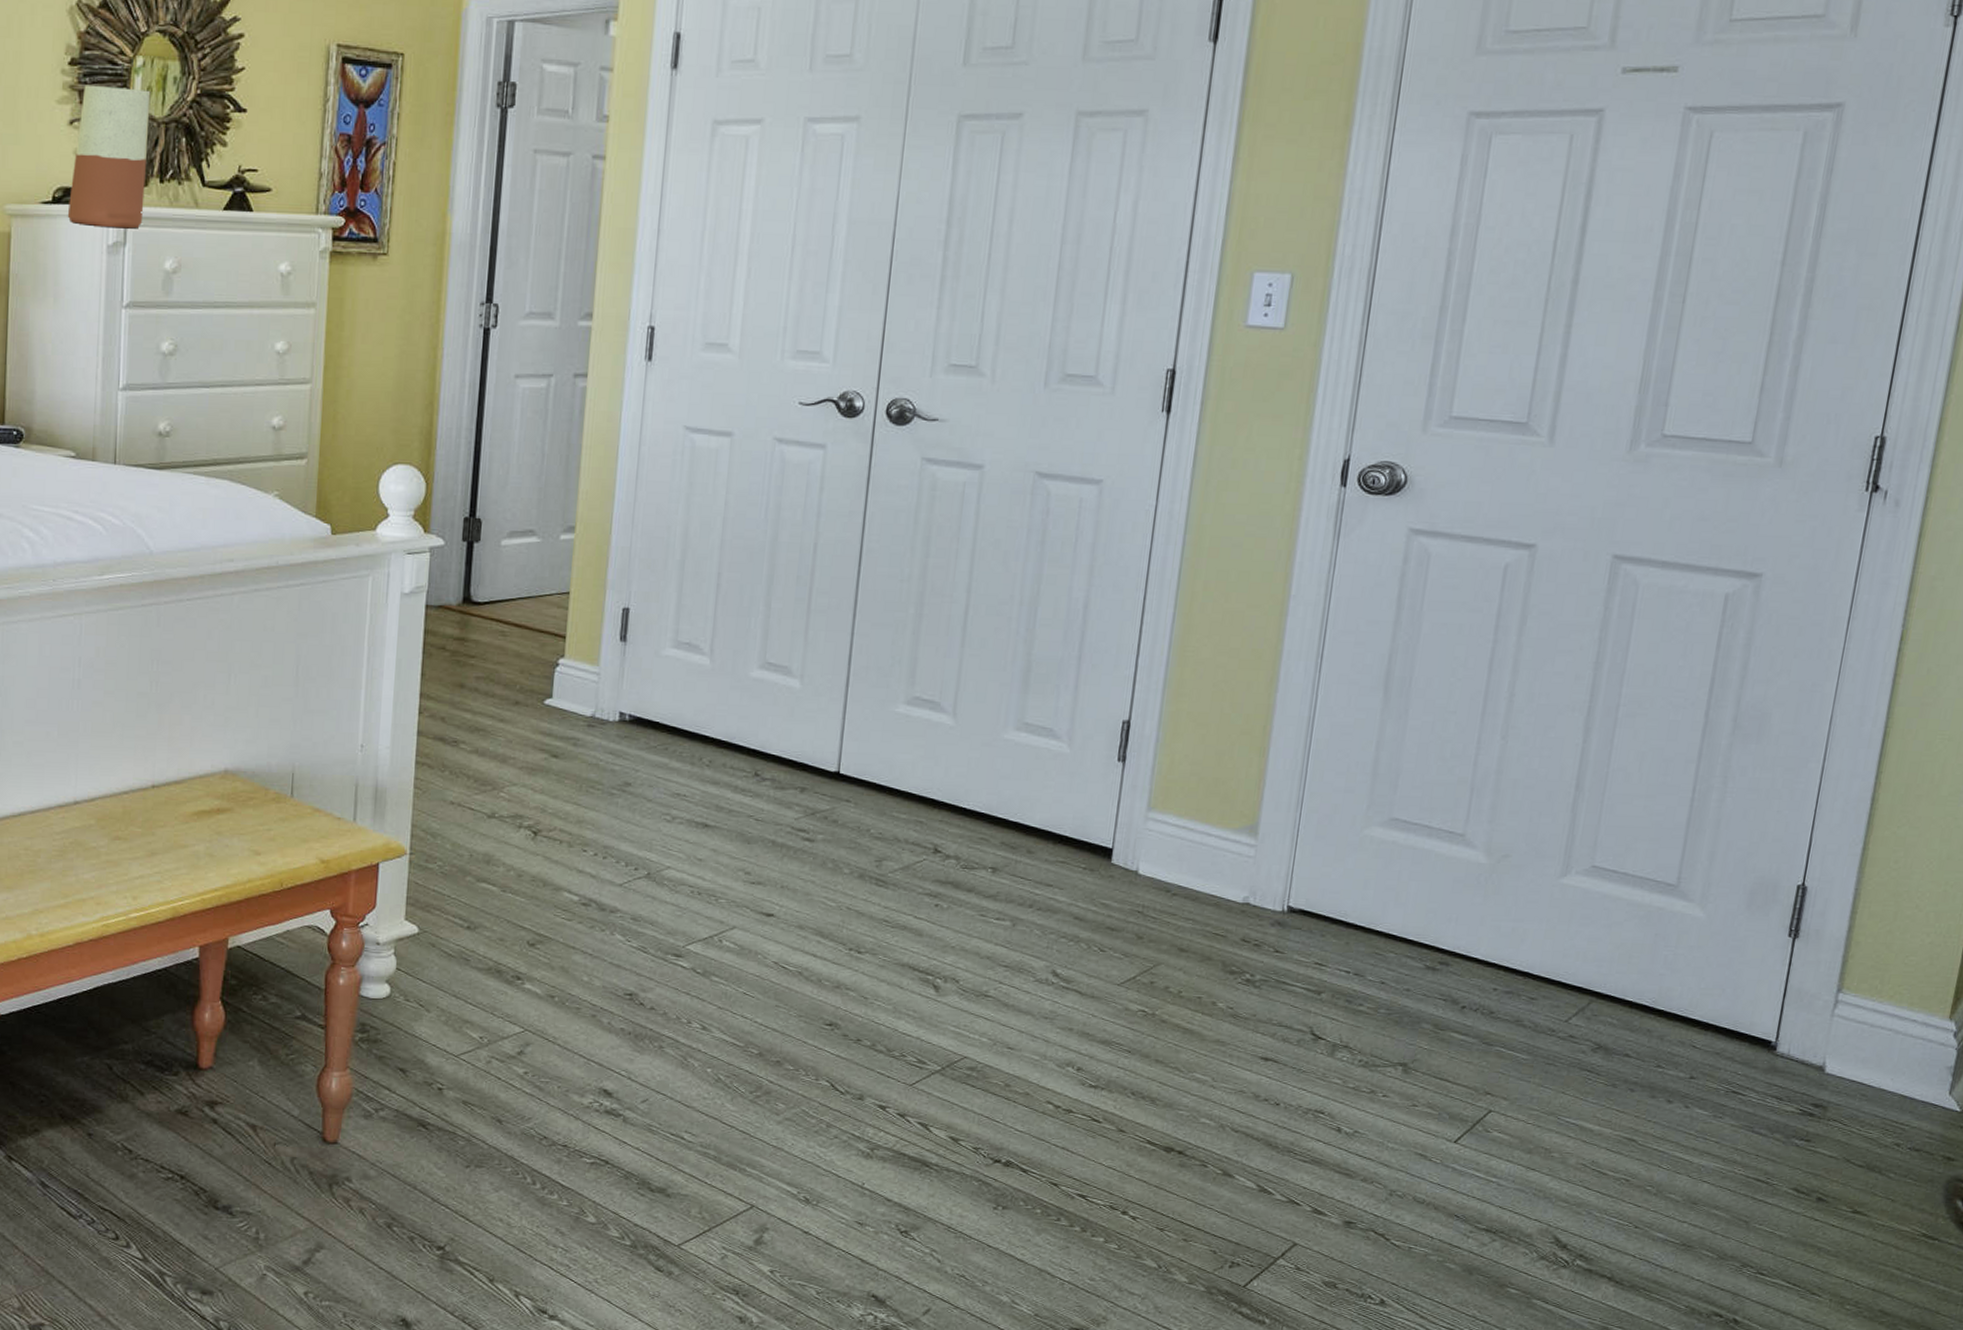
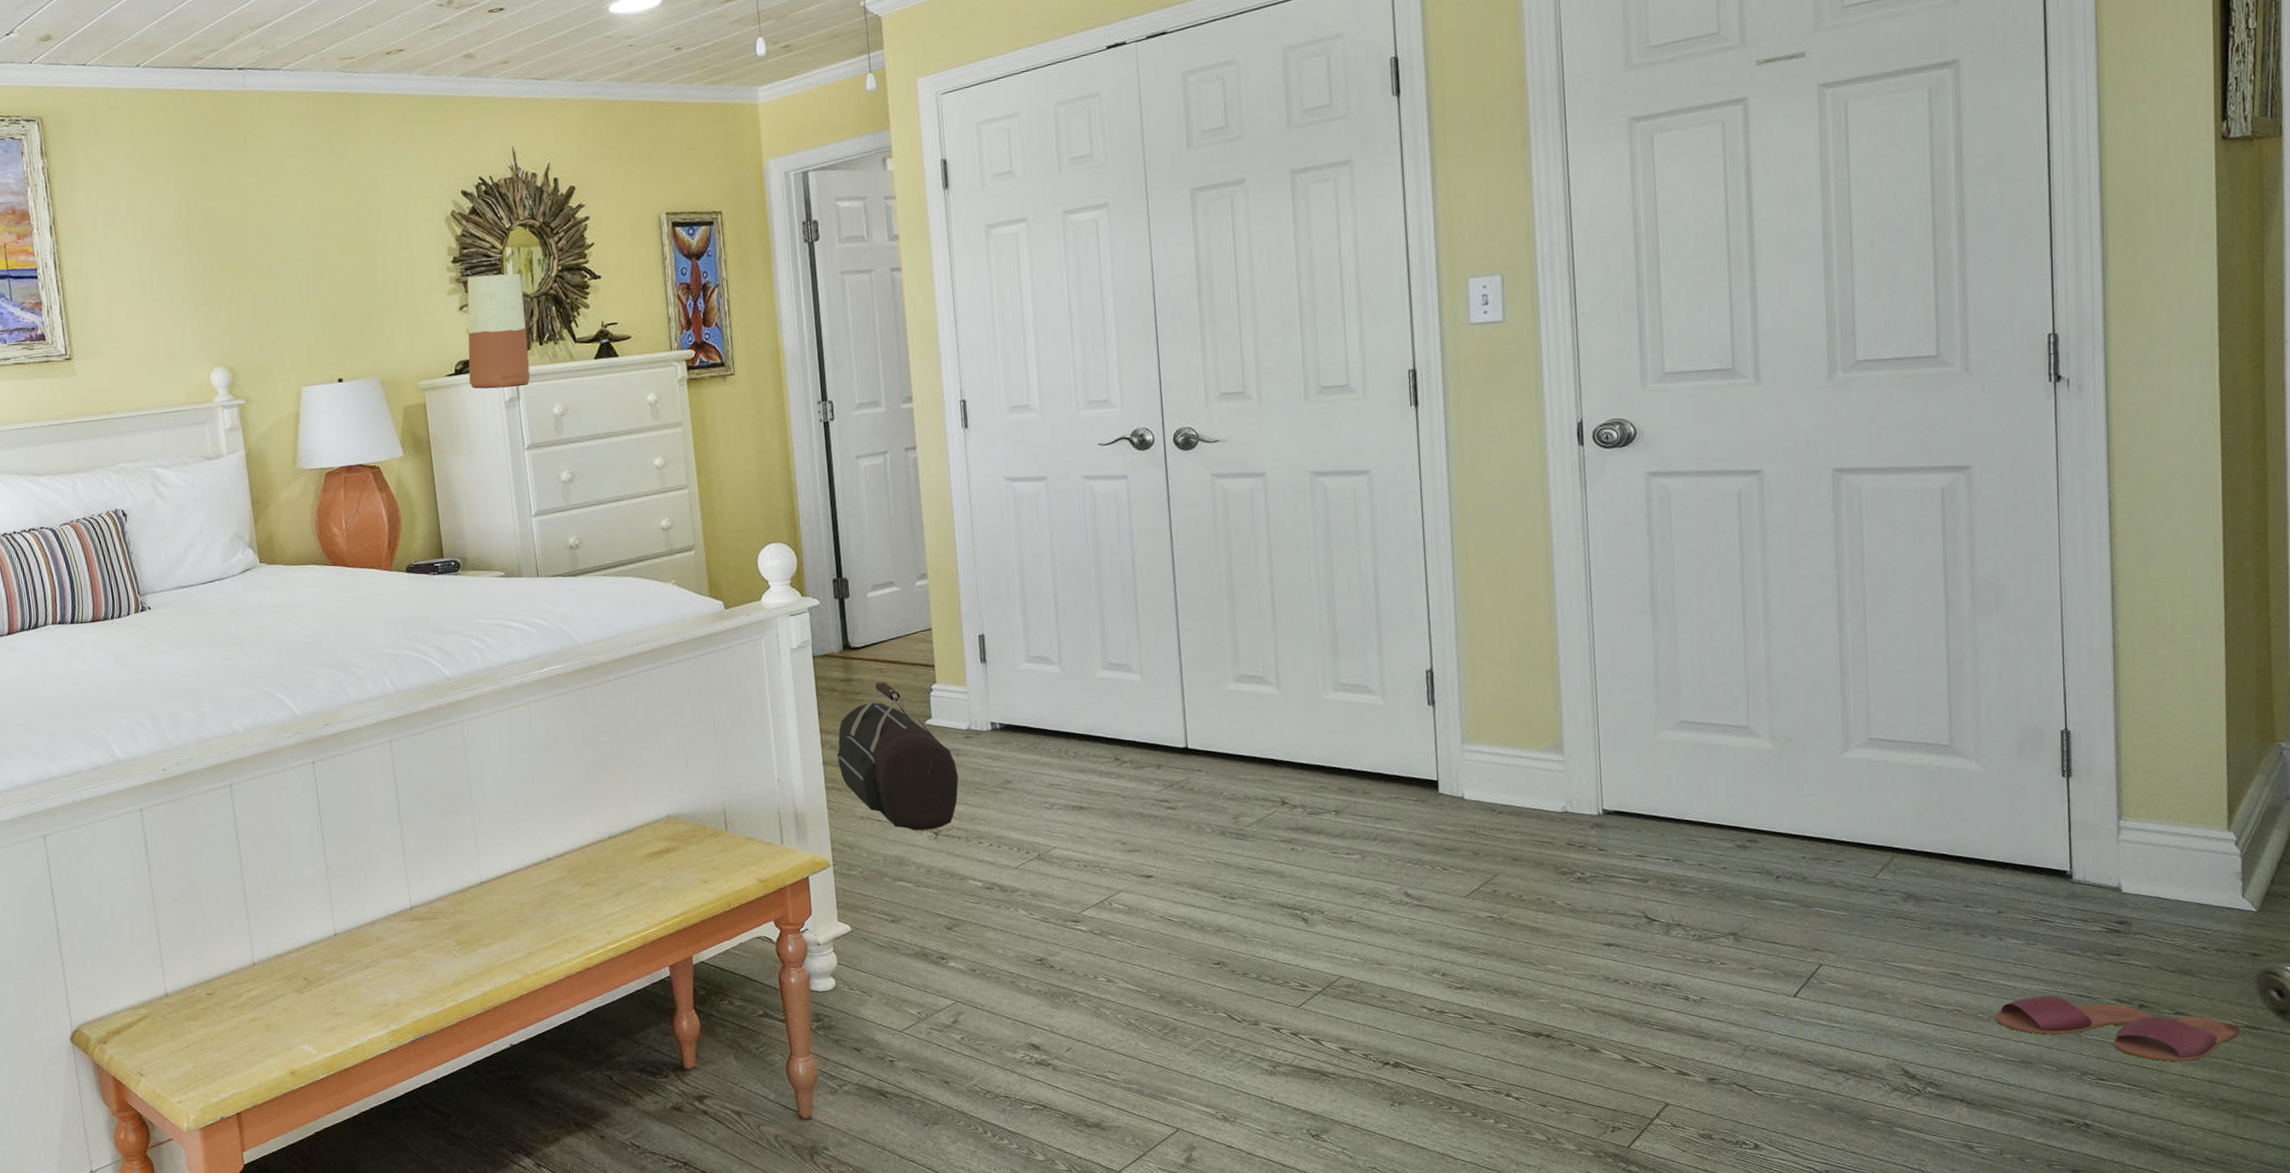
duffel bag: none [434,646,572,828] -> present [836,681,959,831]
slippers: none [1663,1174,1917,1265] -> present [1995,995,2240,1062]

